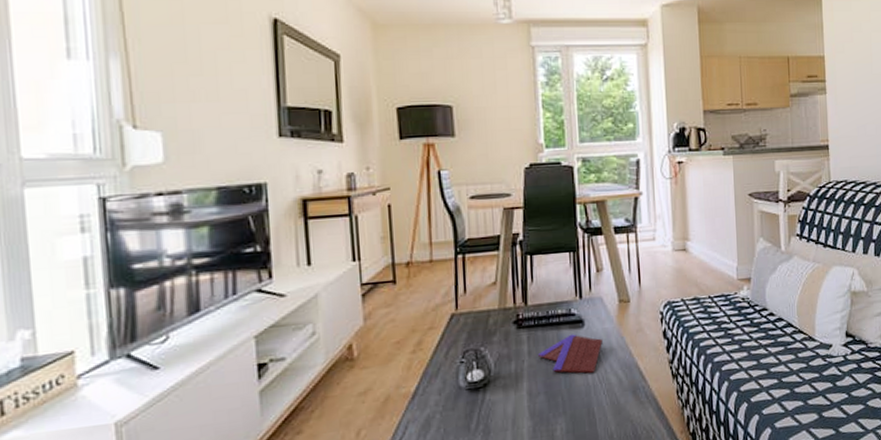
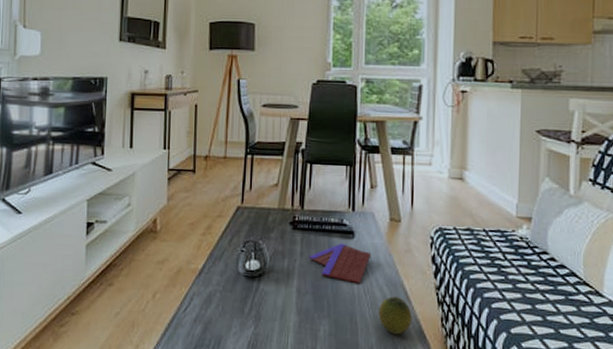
fruit: none [615,378,649,417] -> present [378,296,412,335]

